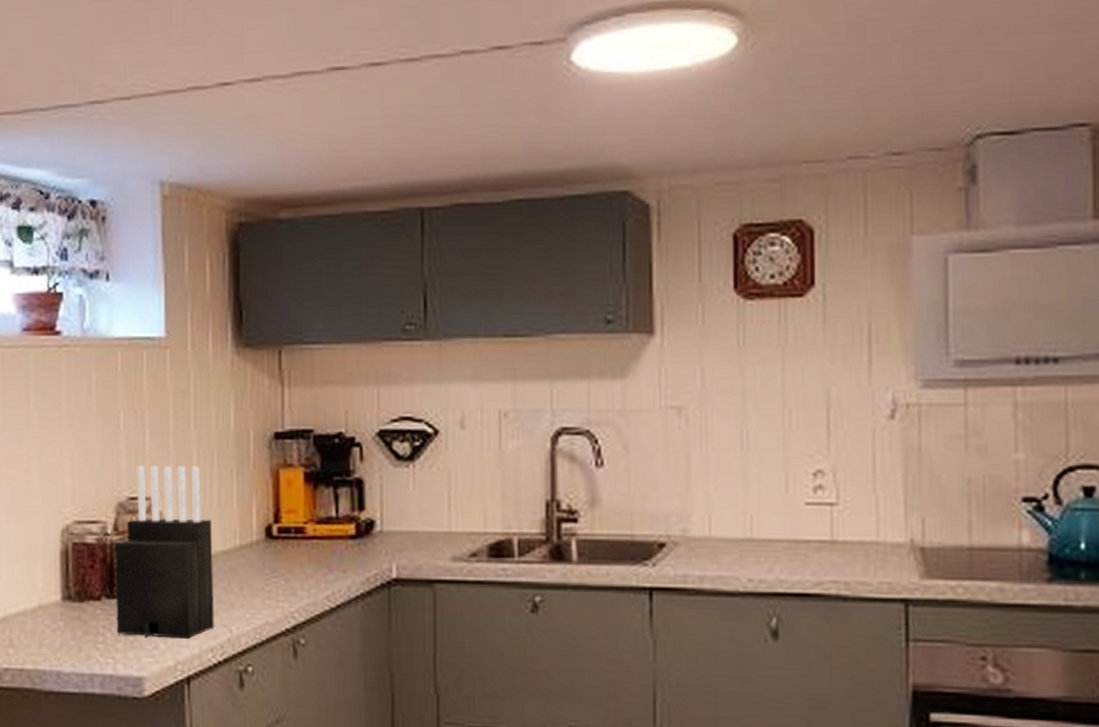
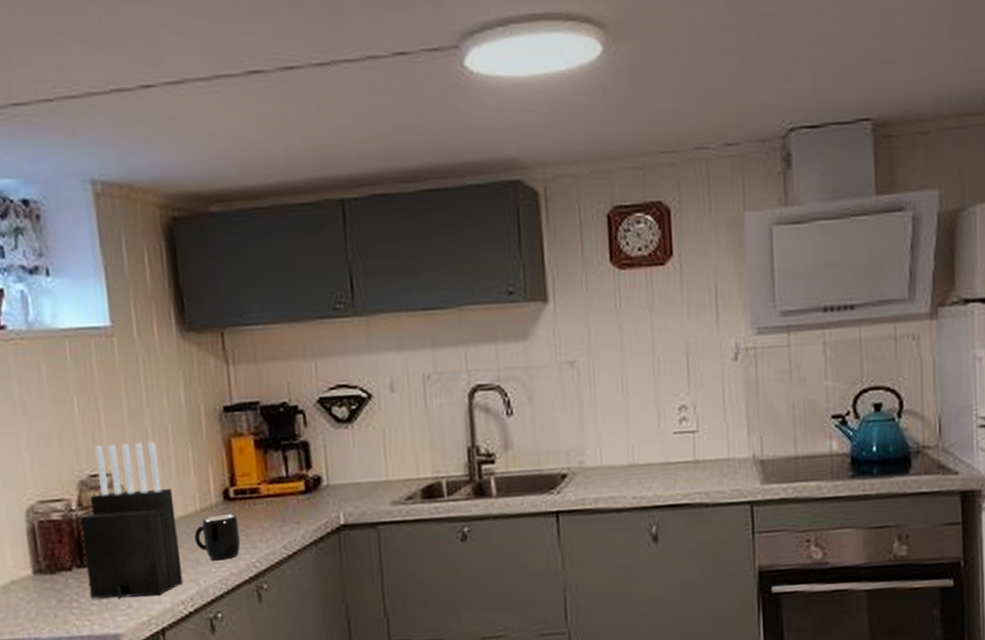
mug: none [231,554,280,606] -> present [194,514,241,561]

